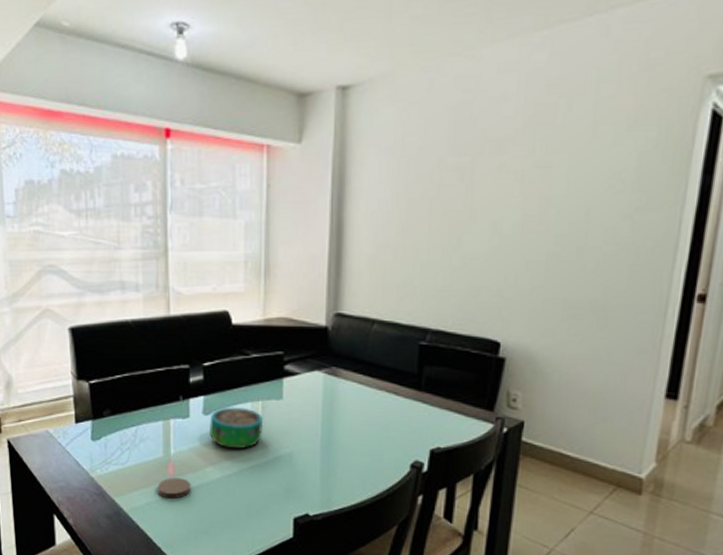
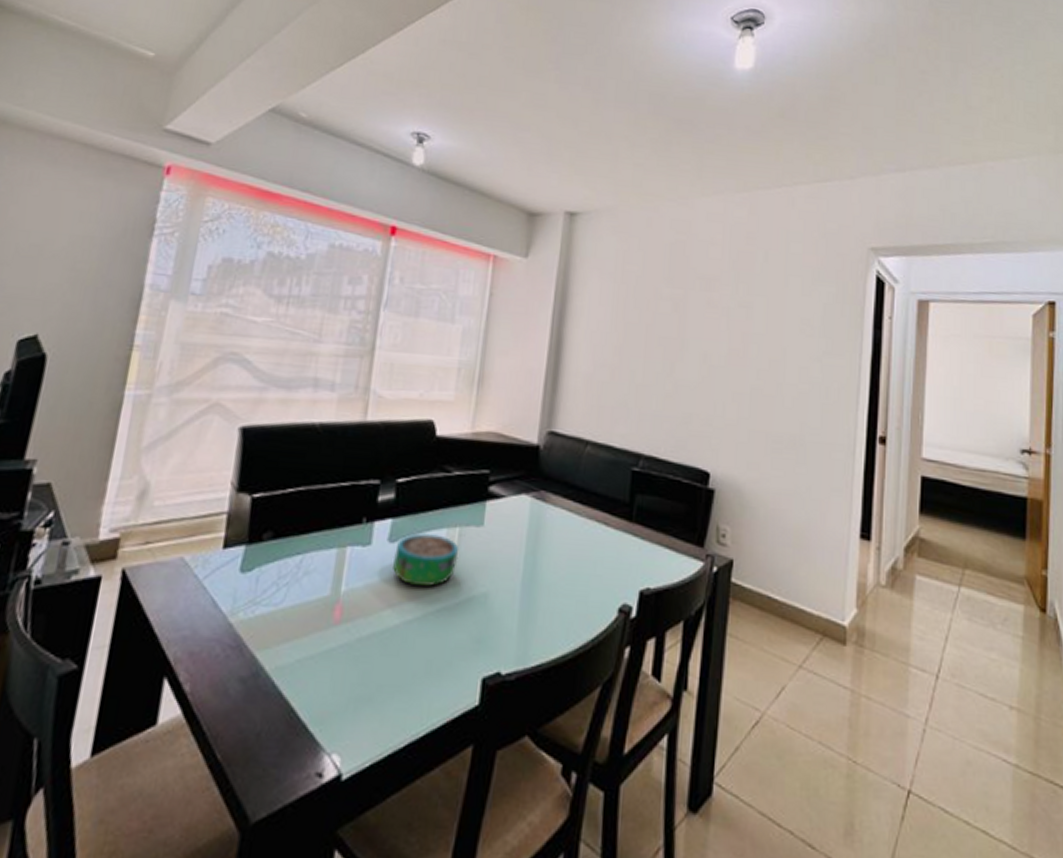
coaster: present [157,477,191,499] -> none [315,624,361,653]

